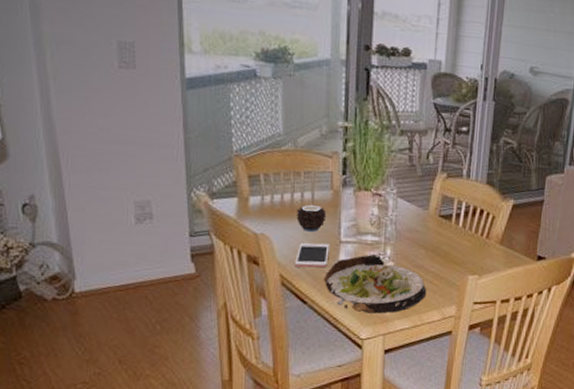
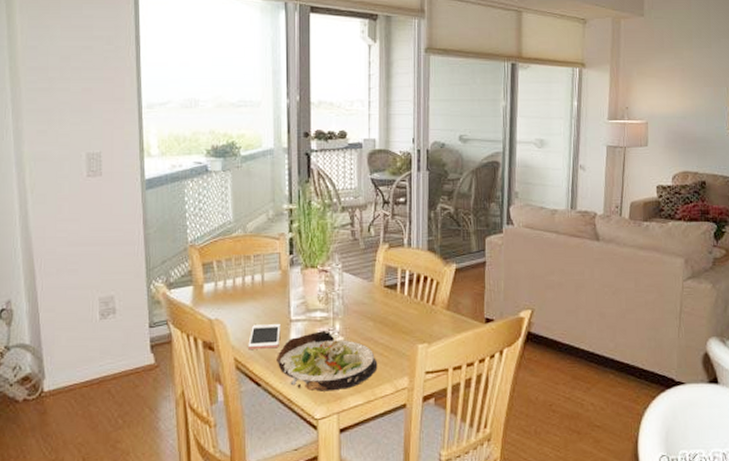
candle: present [296,204,327,232] -> none [248,286,276,313]

